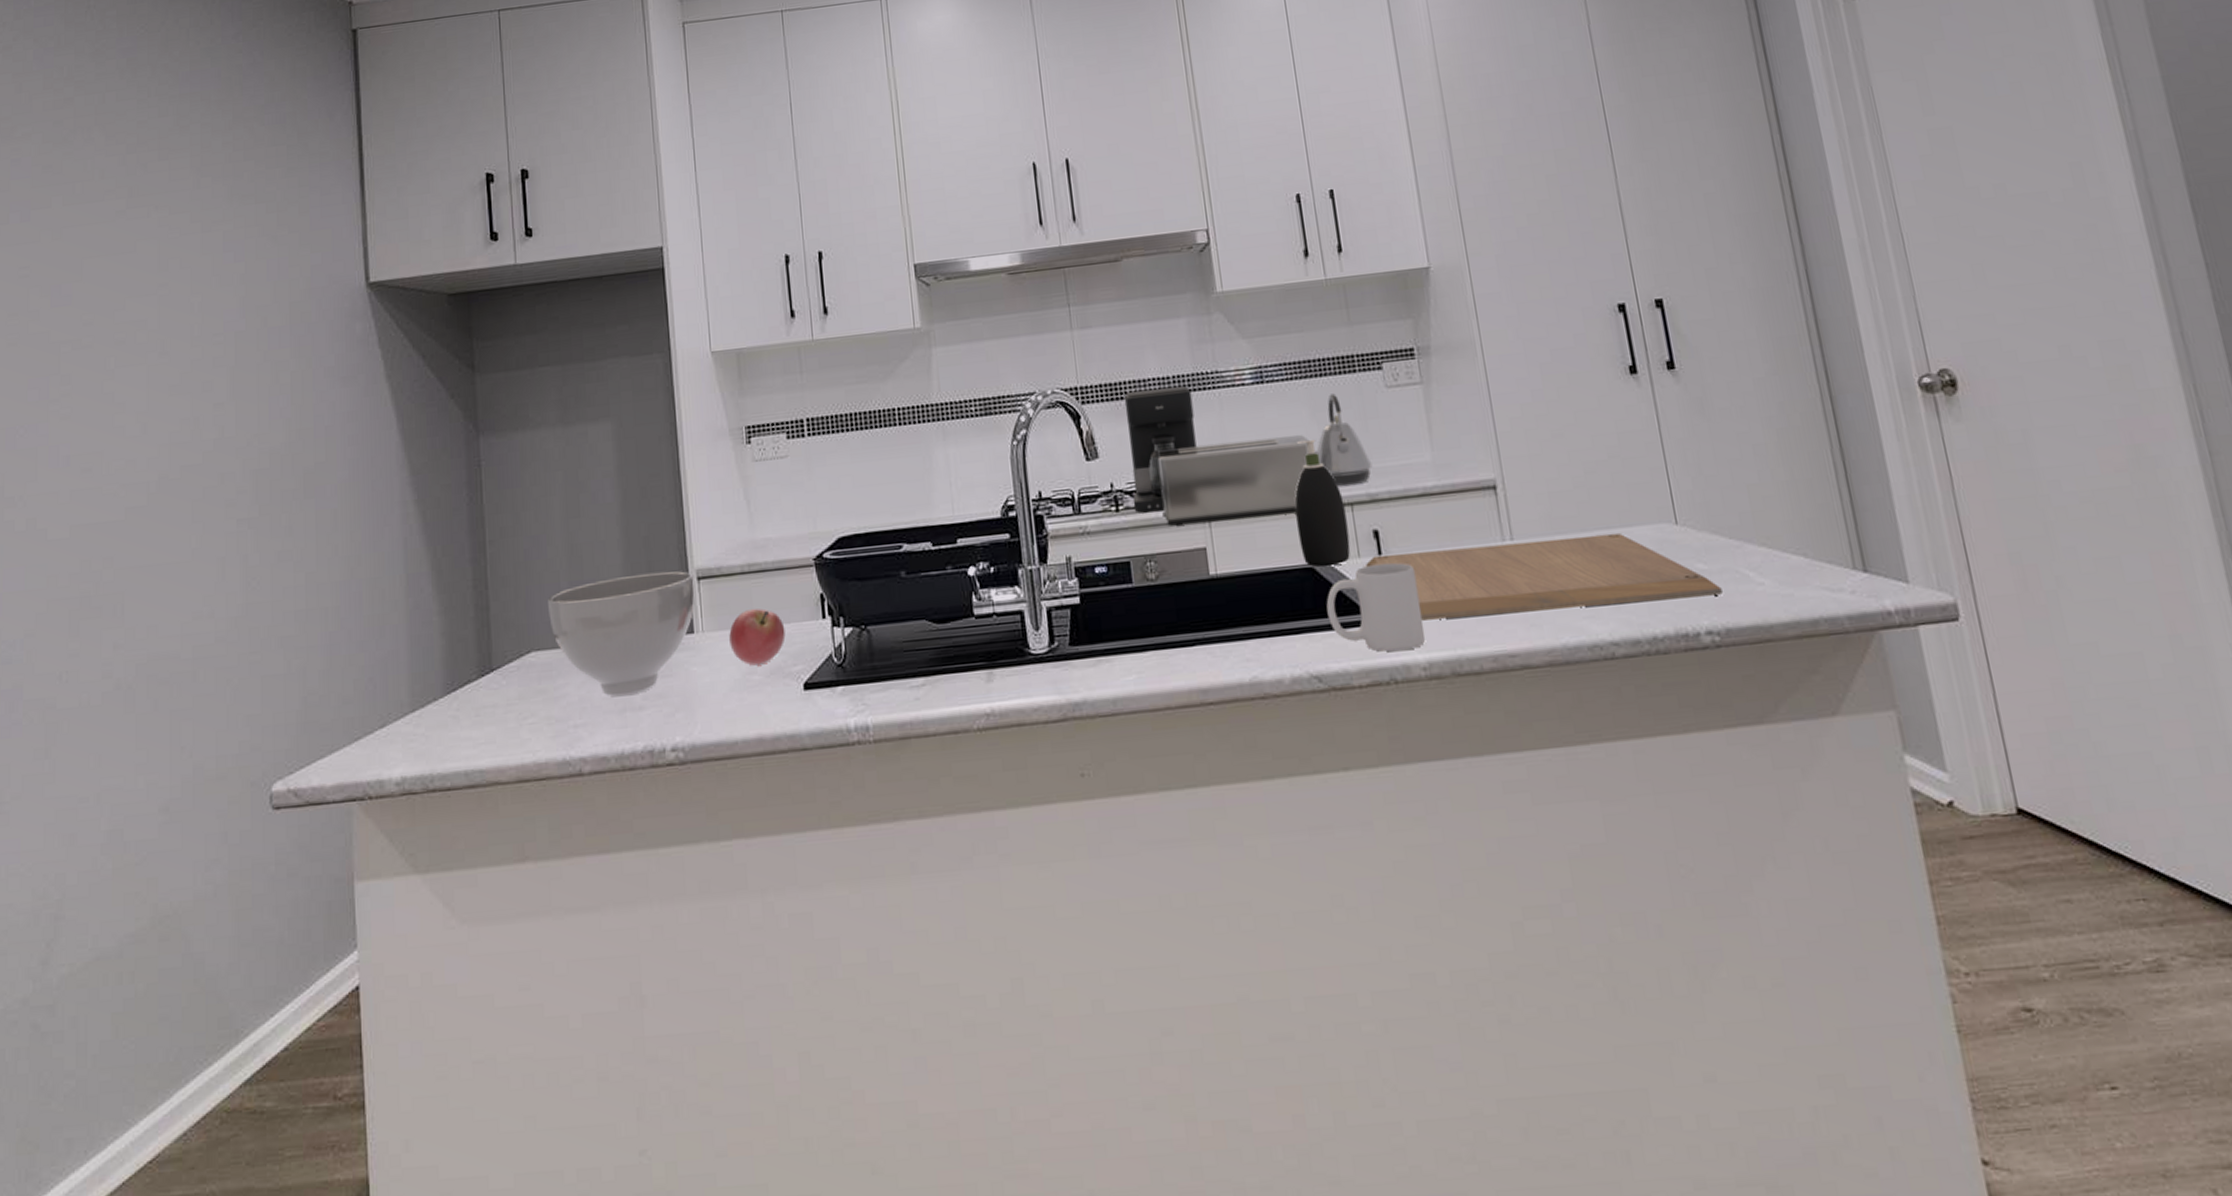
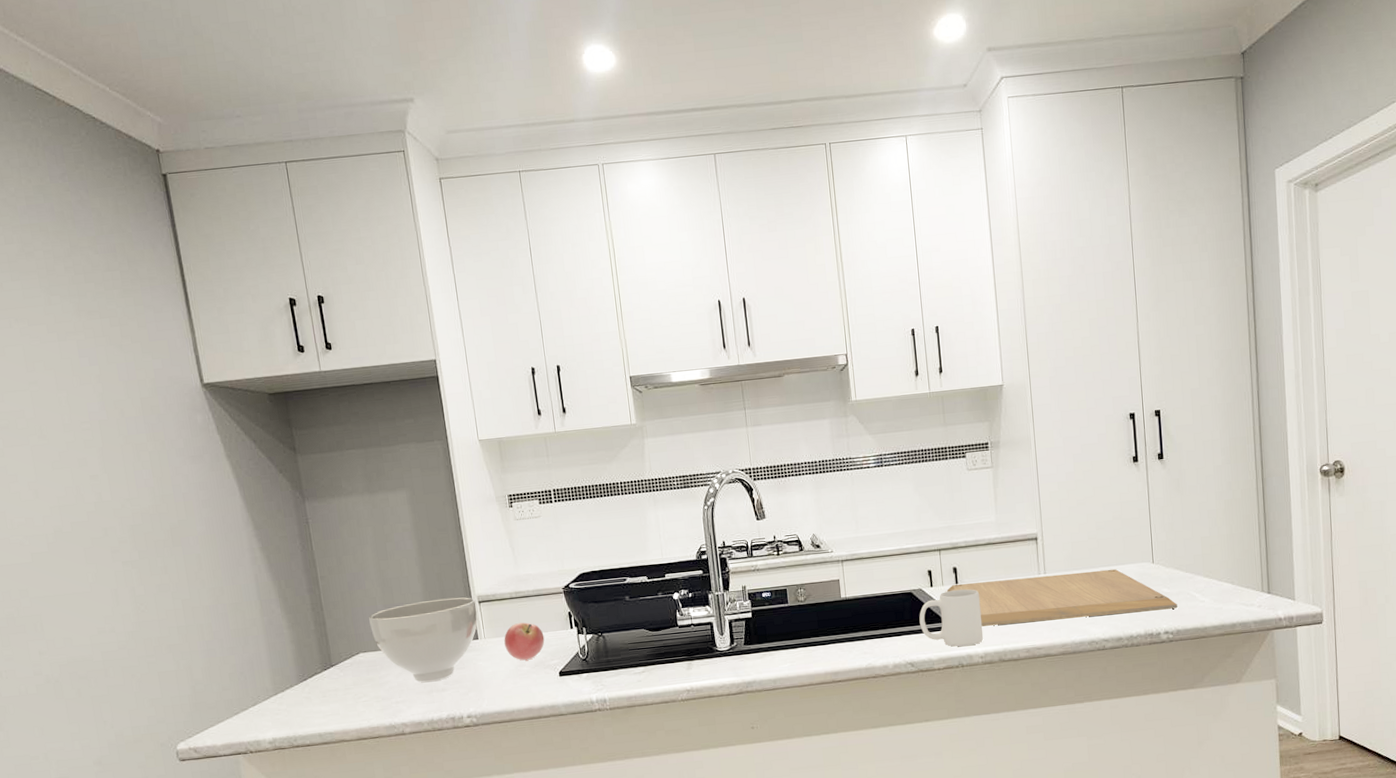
coffee maker: present [1124,385,1197,514] -> none [784,467,835,557]
toaster: present [1157,435,1318,526] -> none [806,503,918,565]
soap dispenser: present [1294,439,1351,568] -> none [901,505,937,592]
kettle: present [1316,393,1372,487] -> none [917,474,955,539]

